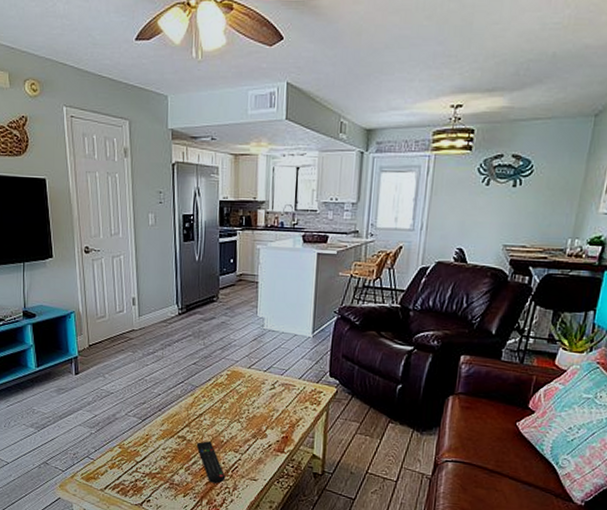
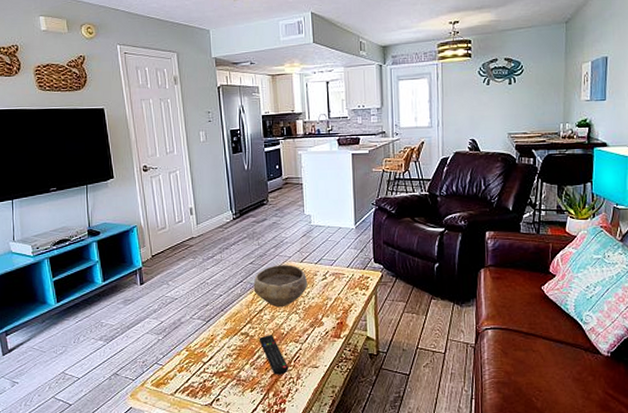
bowl: none [194,368,255,414] -> present [253,264,308,308]

